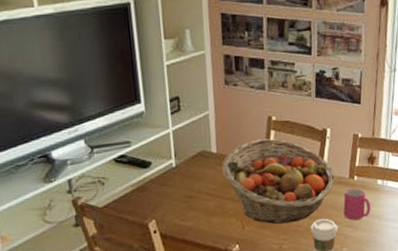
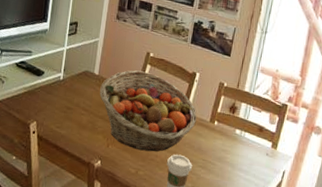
mug: present [343,188,370,220] -> none [199,131,226,163]

